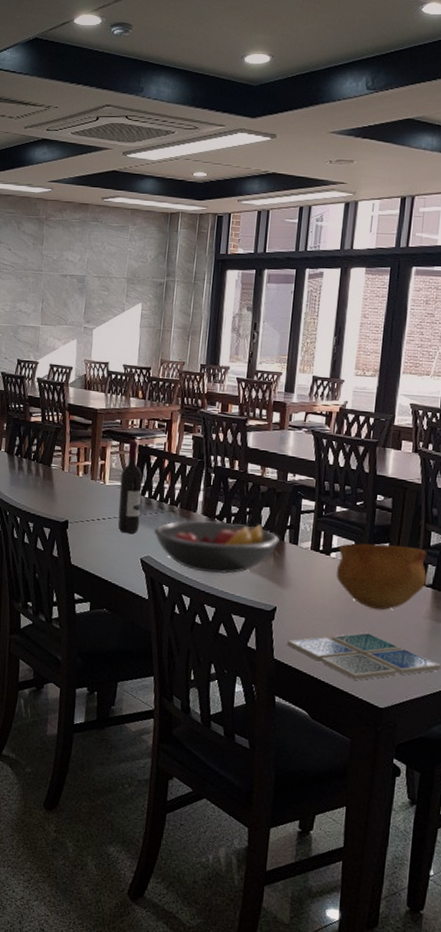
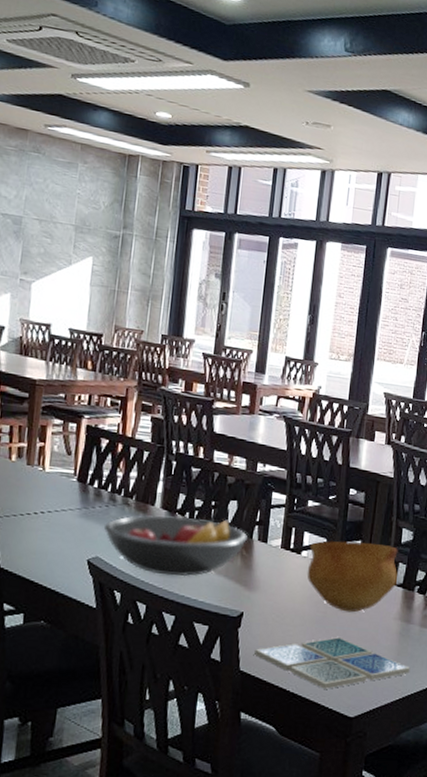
wine bottle: present [117,440,143,534] -> none [59,419,92,531]

